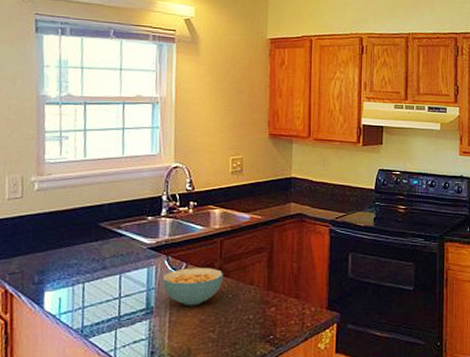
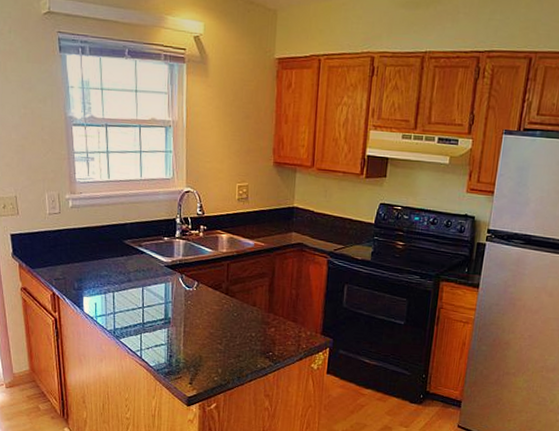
cereal bowl: present [162,268,223,306] -> none [178,286,229,321]

